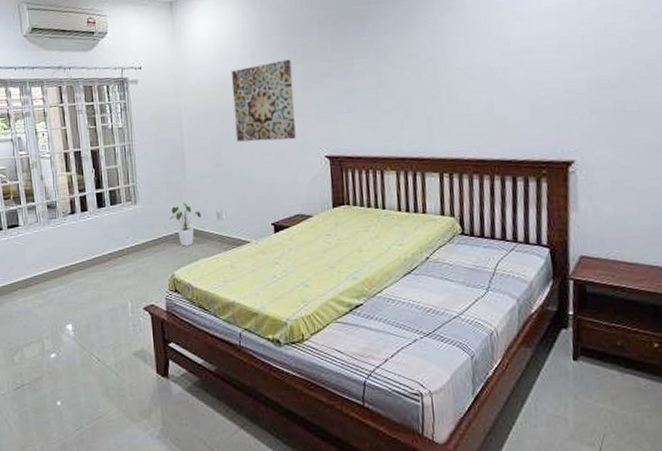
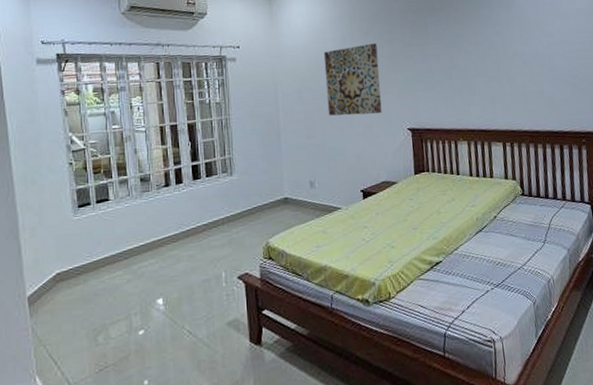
house plant: present [169,203,201,247] -> none [264,173,295,215]

